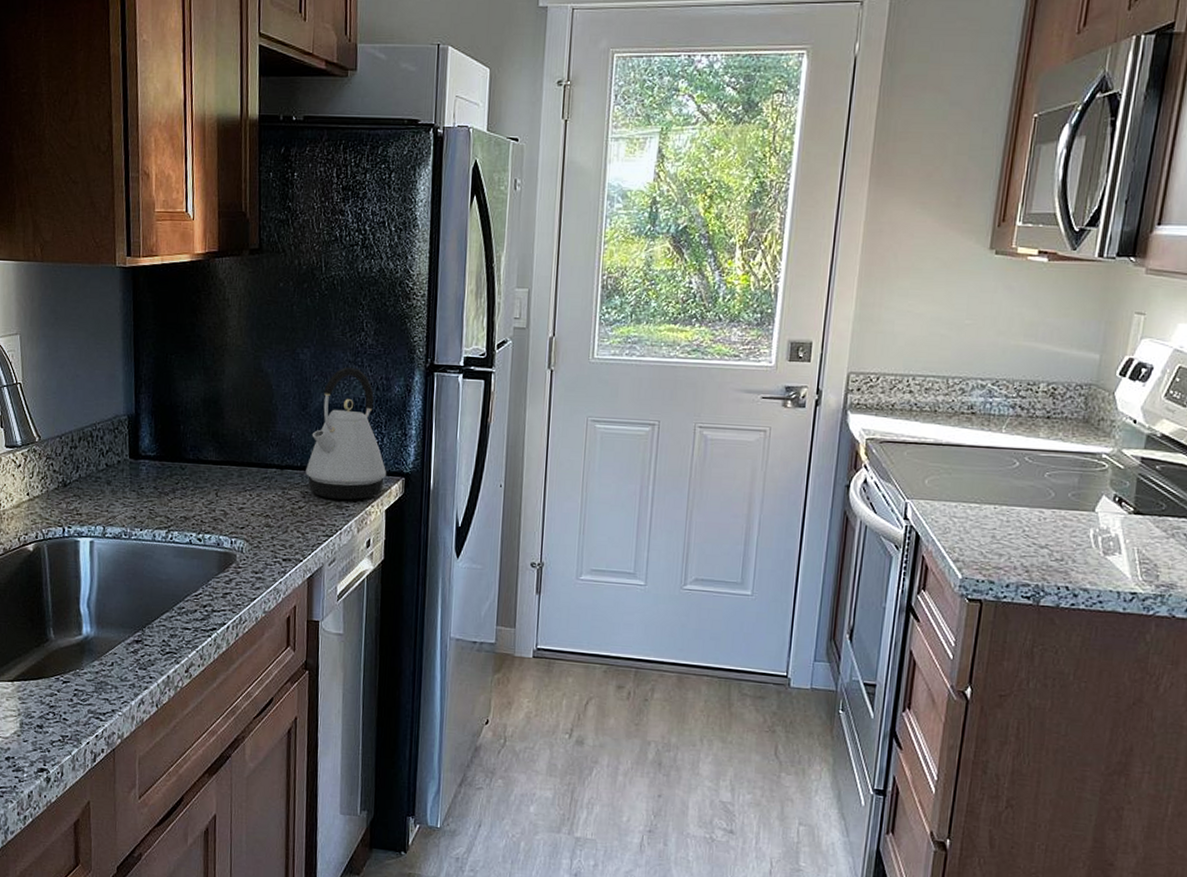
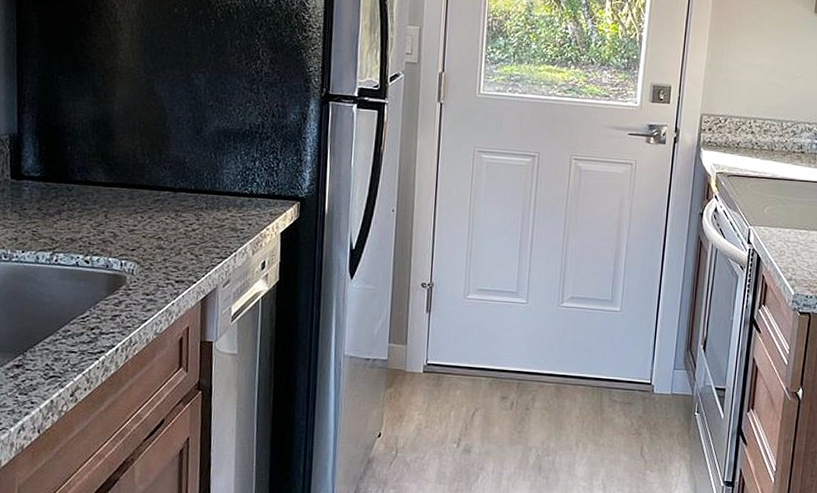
kettle: present [305,366,386,500] -> none [199,93,282,223]

